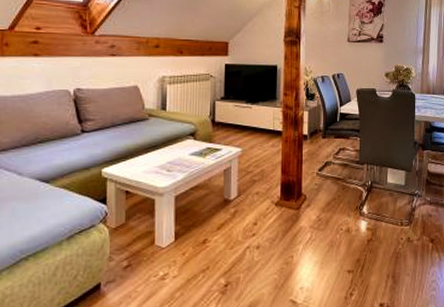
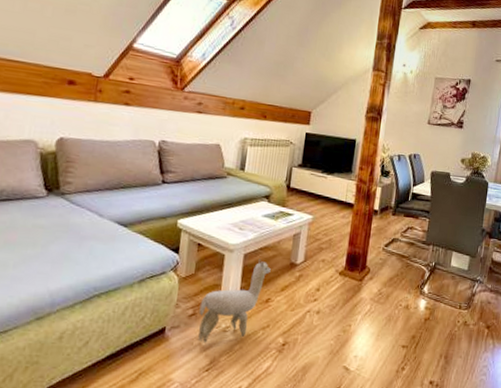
plush toy: none [134,199,204,294] -> present [198,259,271,343]

